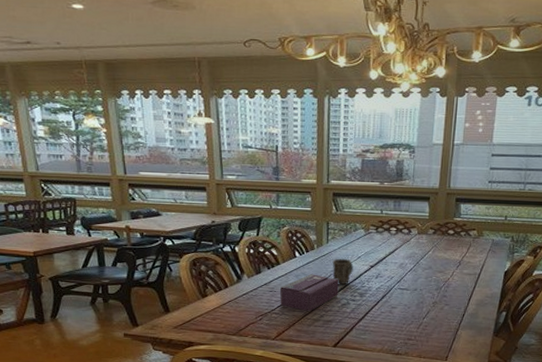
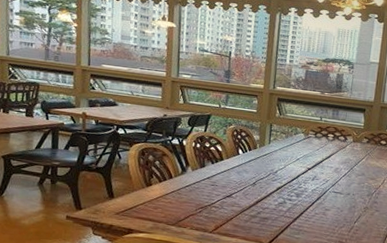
tissue box: present [280,274,339,311] -> none [220,171,278,207]
mug: present [332,258,354,285] -> none [272,158,292,185]

